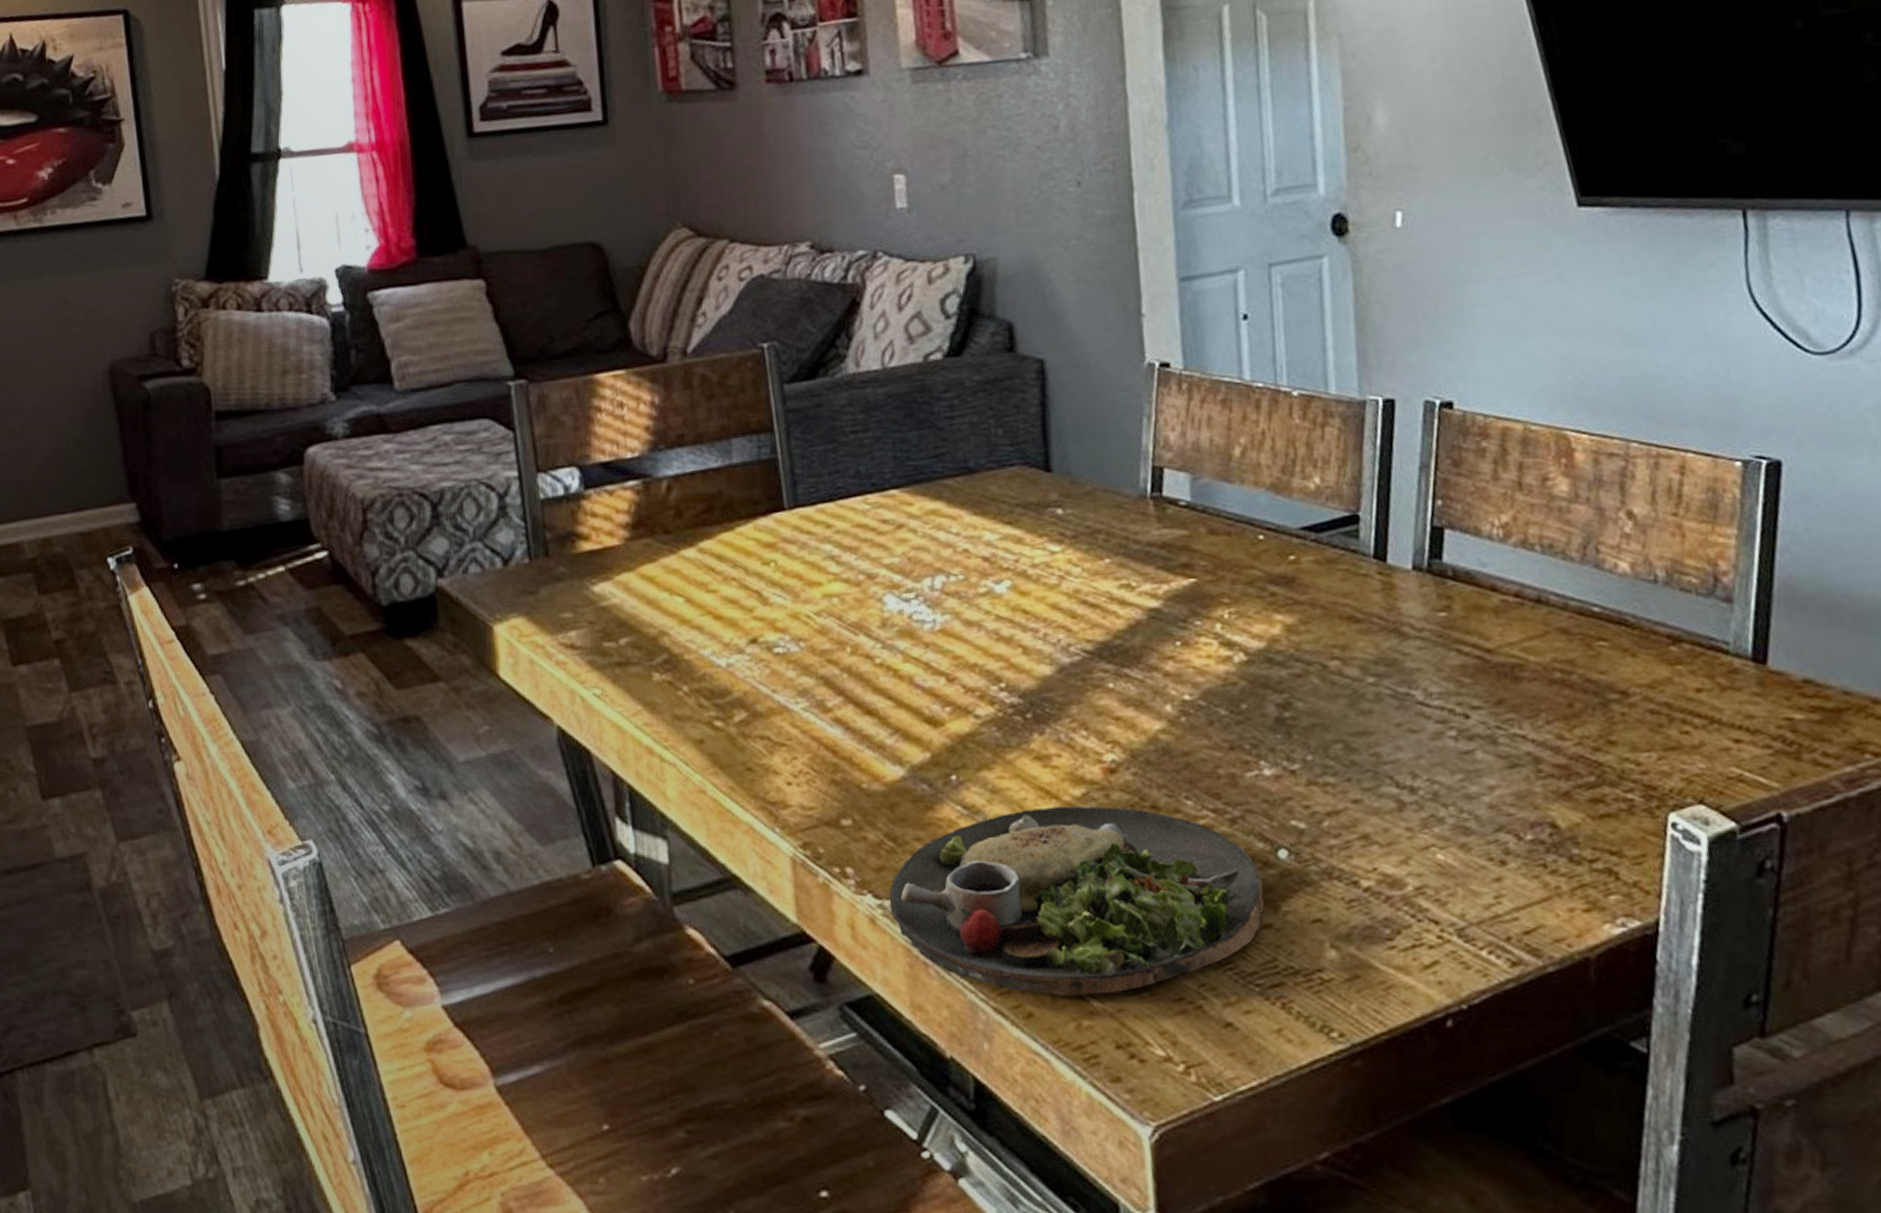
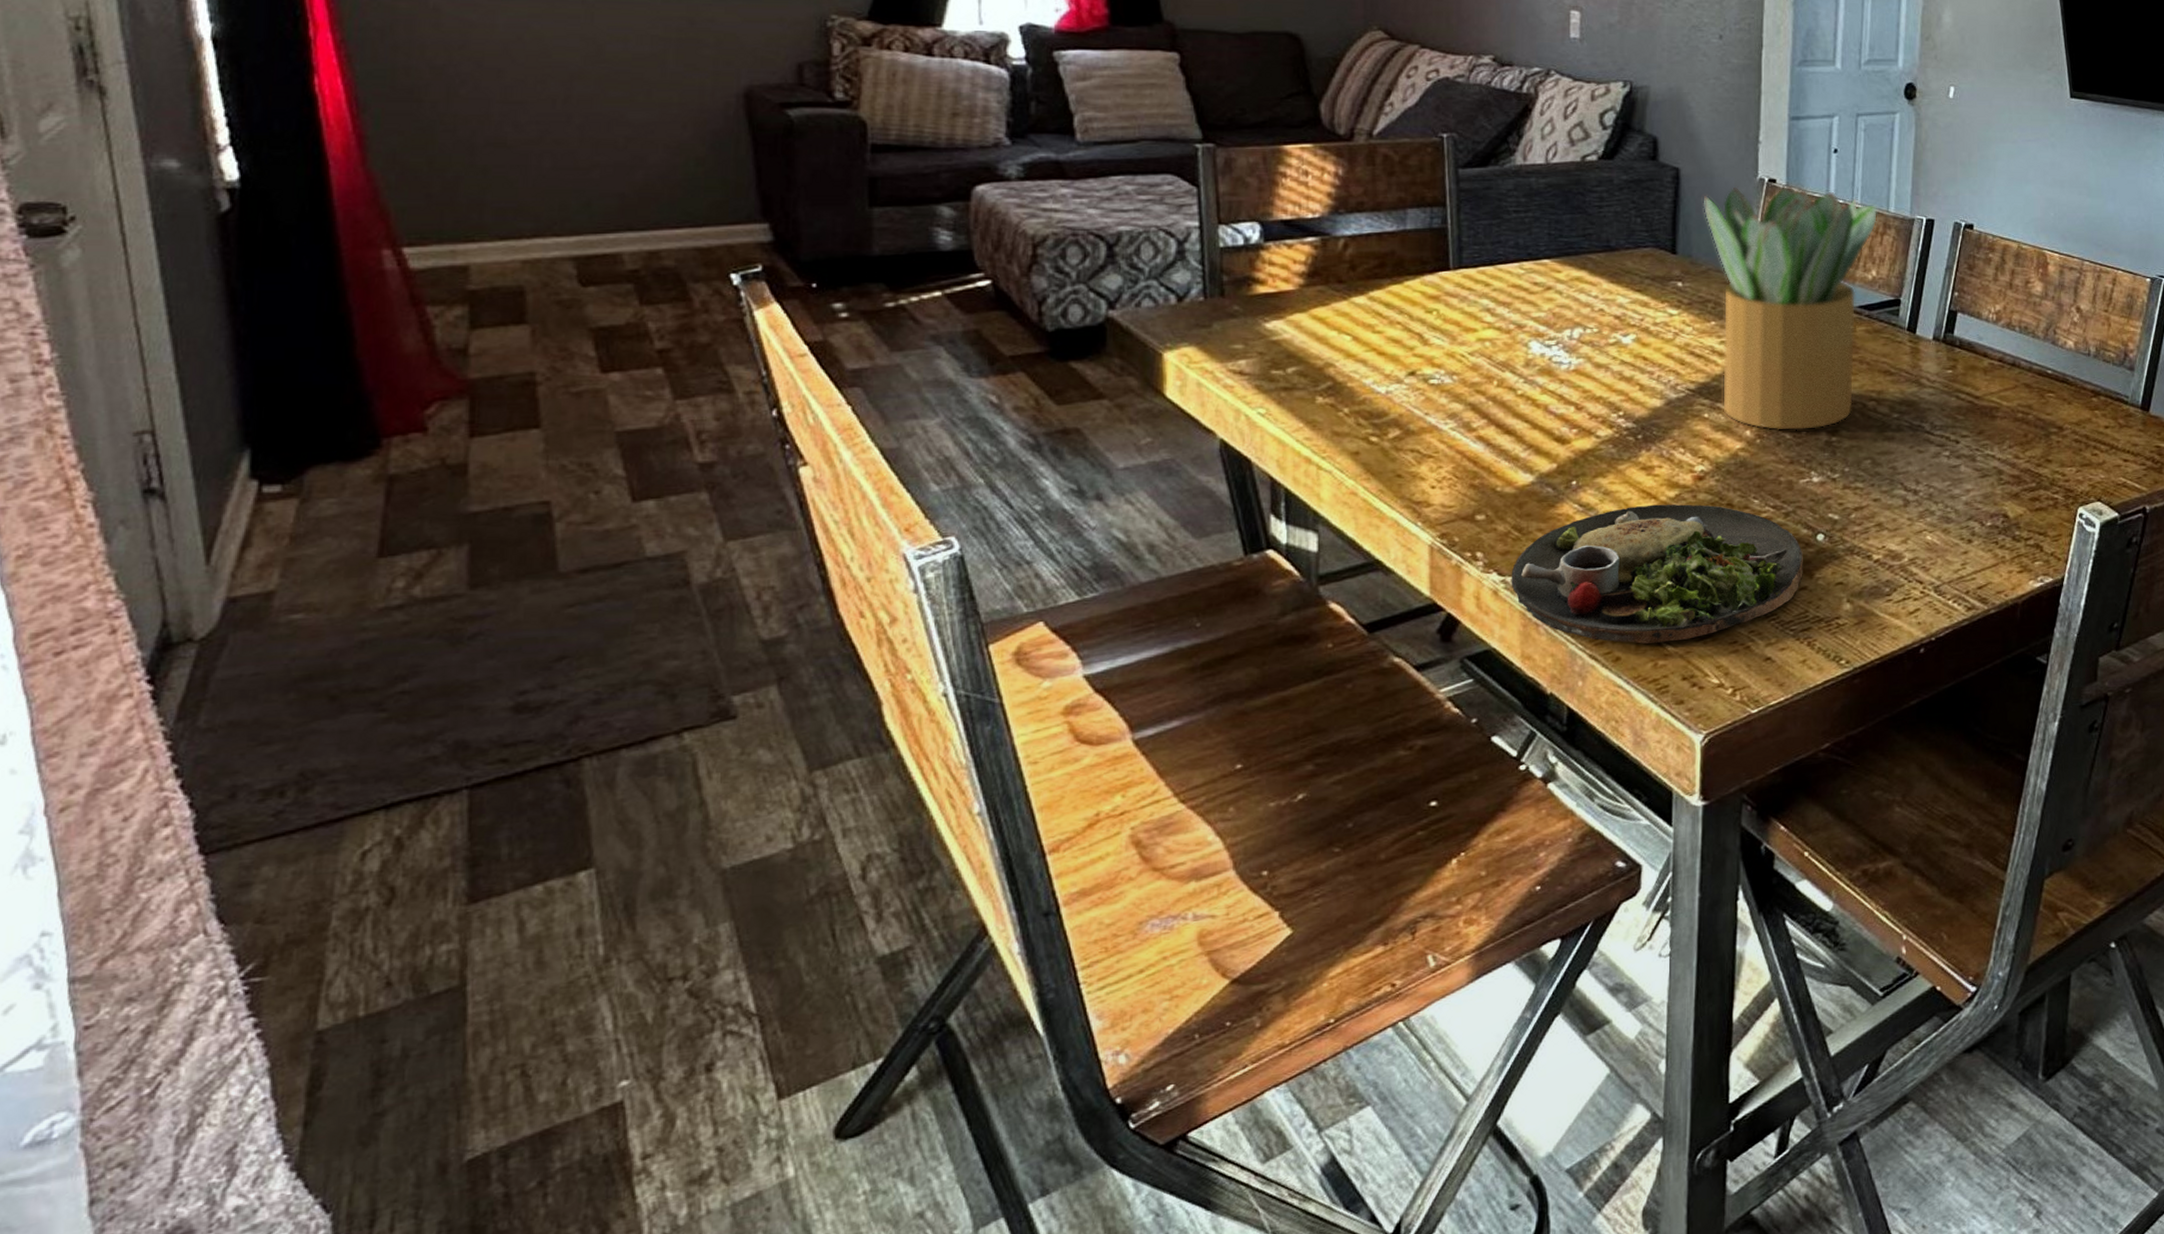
potted plant: none [1078,369,1314,705] -> present [1703,185,1878,431]

